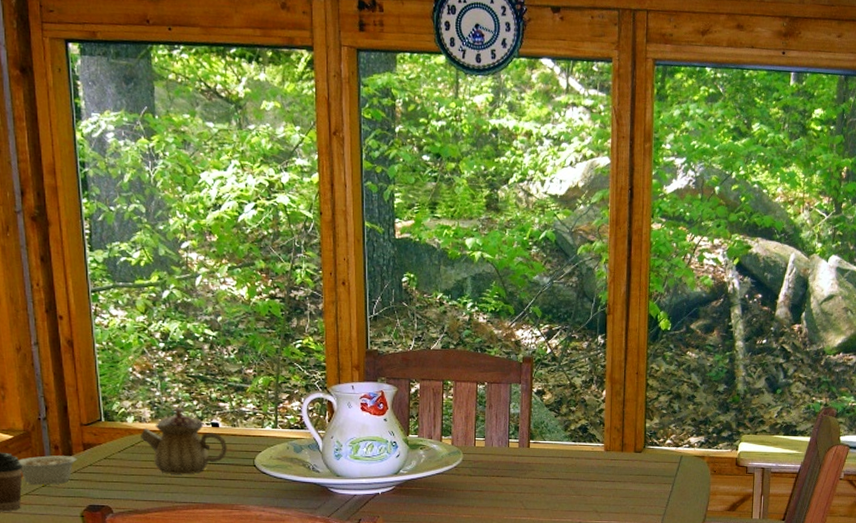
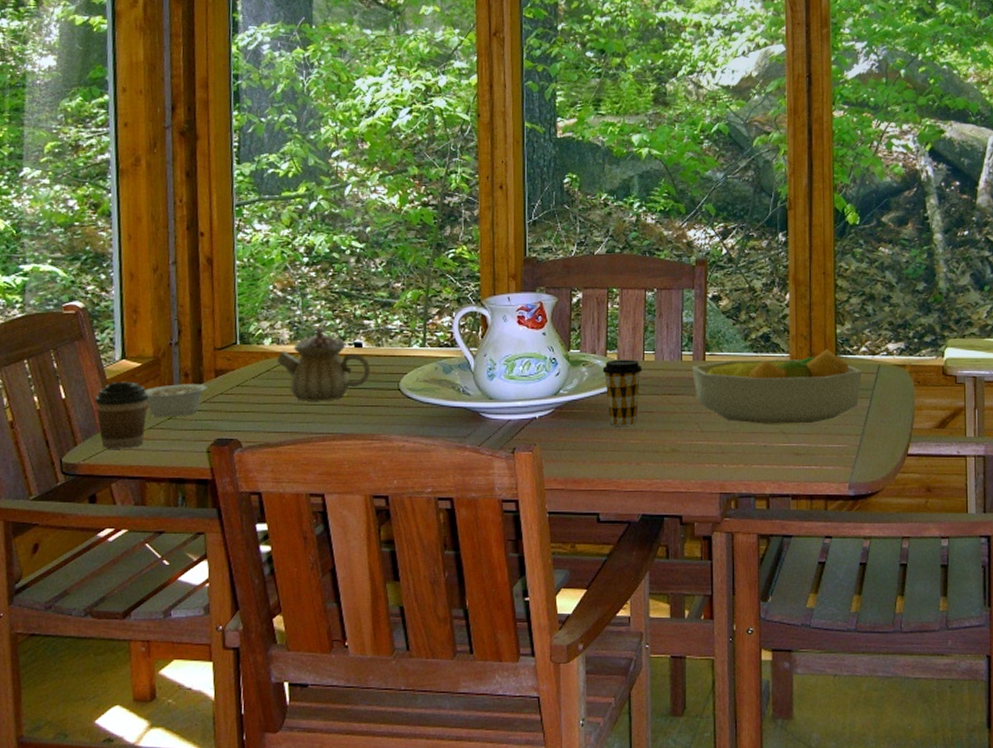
coffee cup: none [438,444,474,503] -> present [602,359,643,426]
fruit bowl: none [517,440,667,505] -> present [691,349,863,424]

